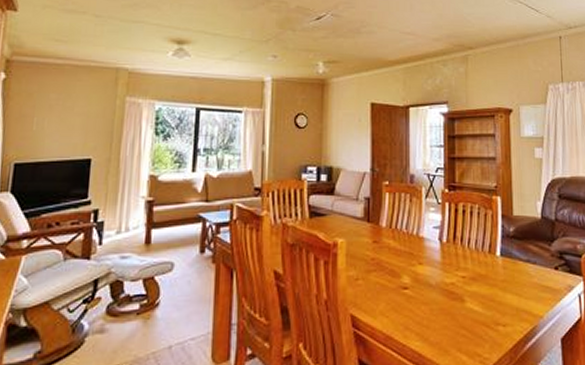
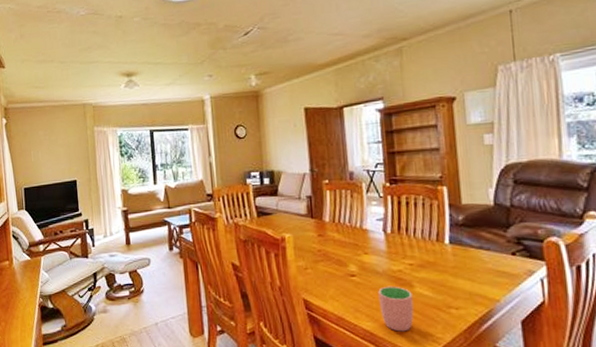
cup: none [430,300,464,352] -> present [378,286,414,332]

